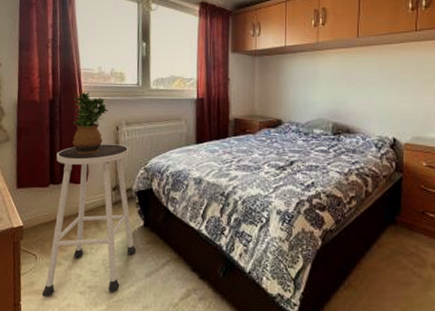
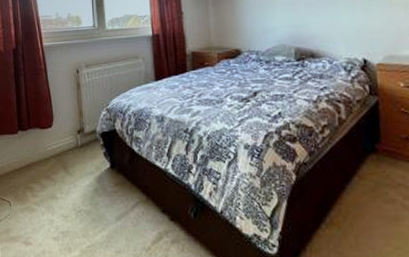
stool: present [41,144,137,298] -> none [17,87,105,244]
potted plant: present [72,92,109,155] -> none [35,38,68,100]

